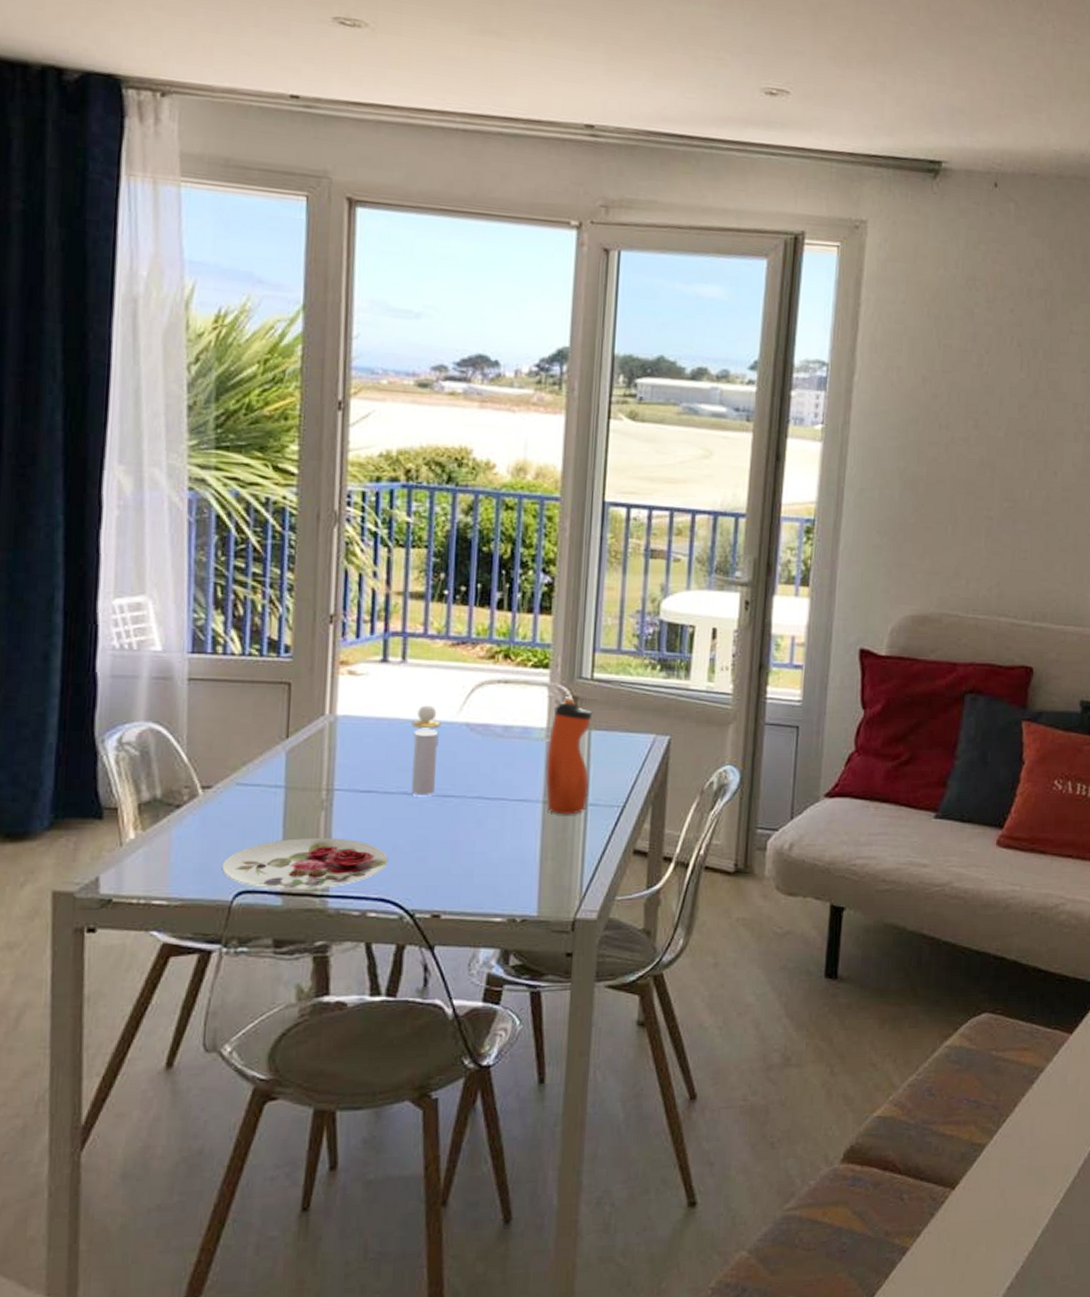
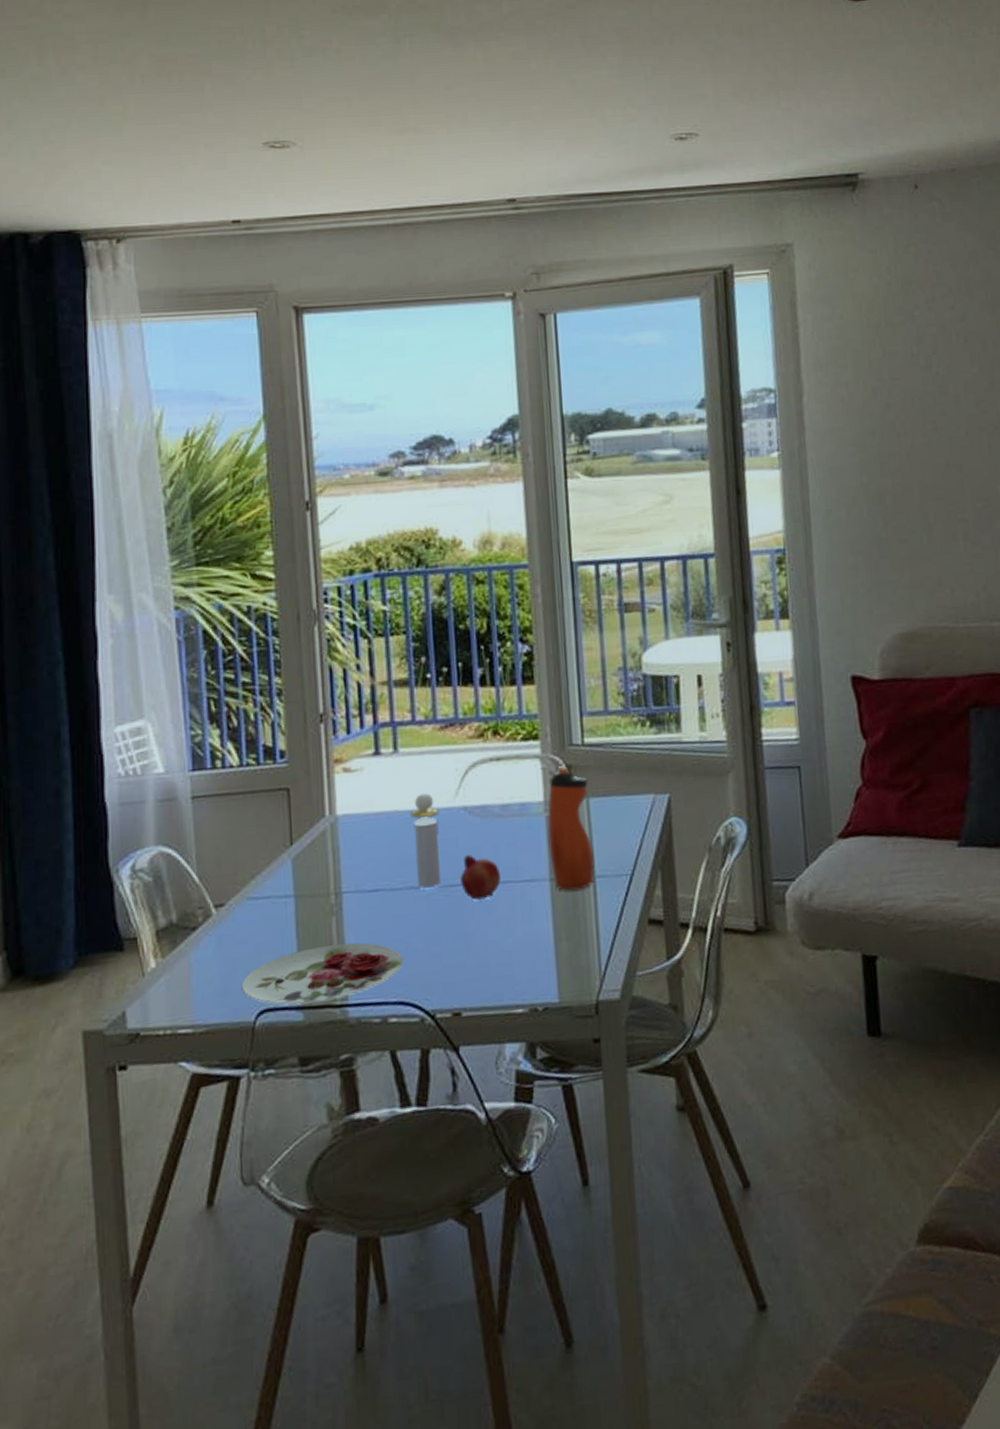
fruit: none [455,769,496,813] -> present [460,855,501,900]

